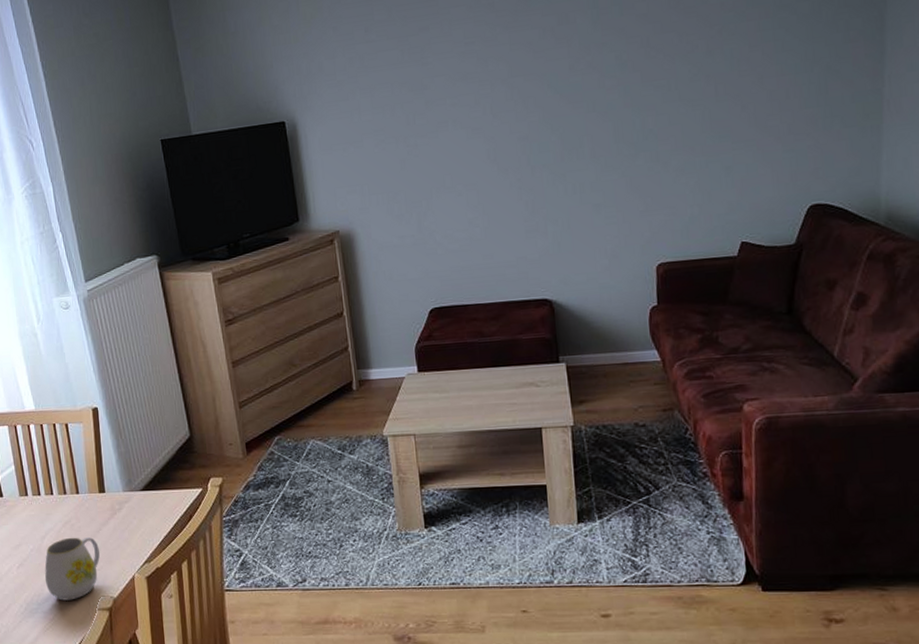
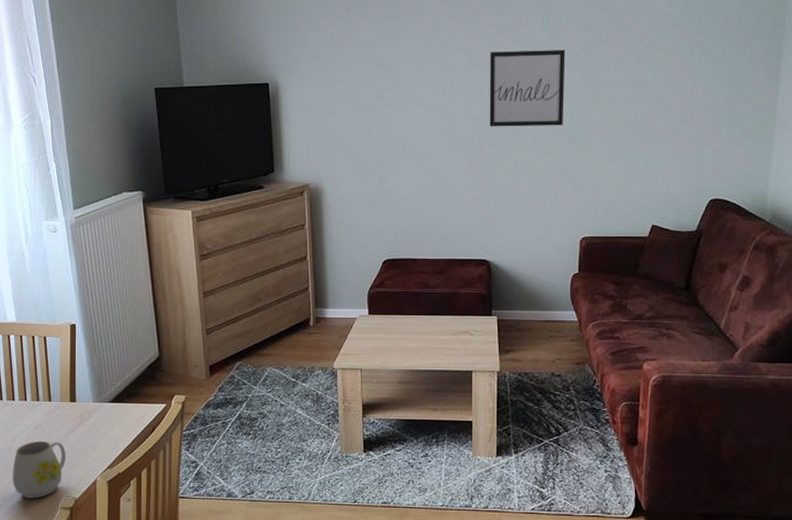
wall art: none [533,47,626,146] -> present [489,49,565,127]

